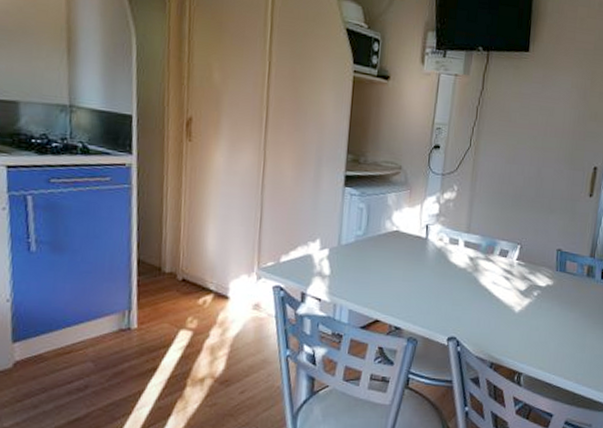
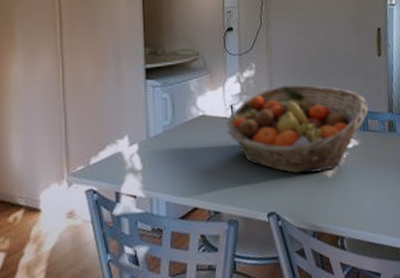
fruit basket: none [418,212,570,306] -> present [225,84,369,174]

